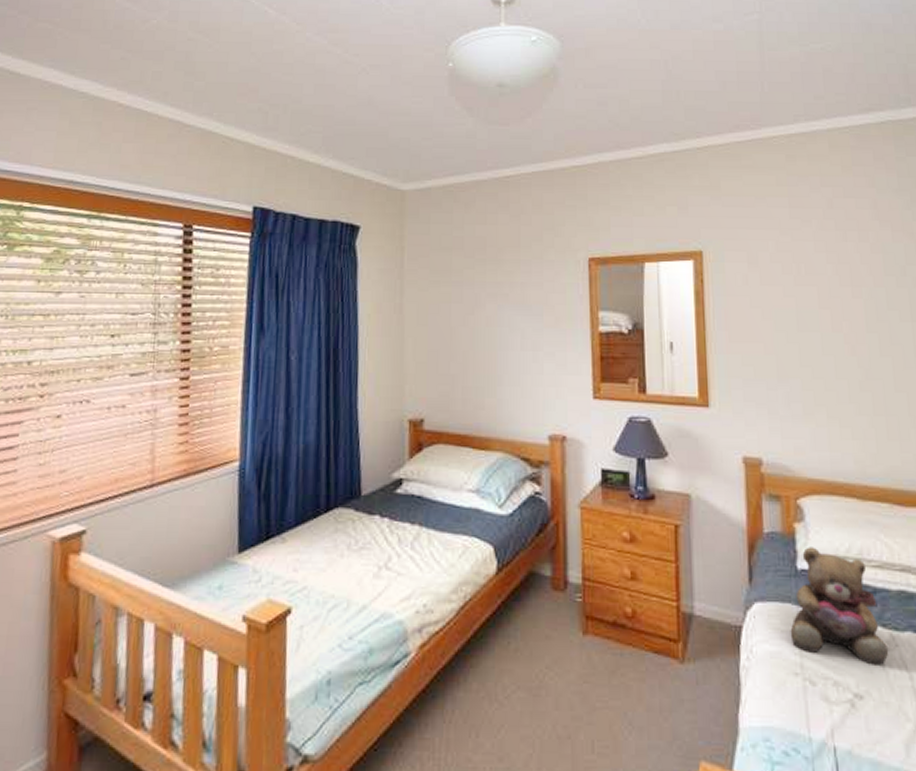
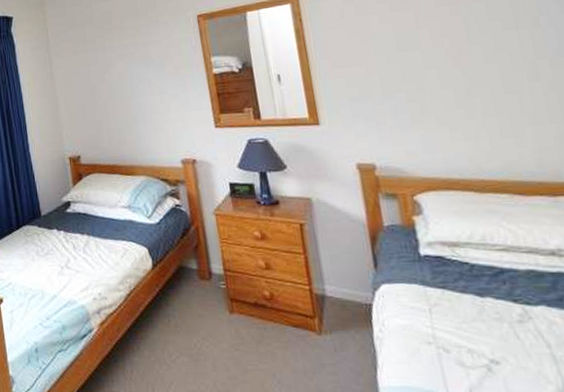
teddy bear: present [790,547,889,665] -> none [419,235,523,335]

